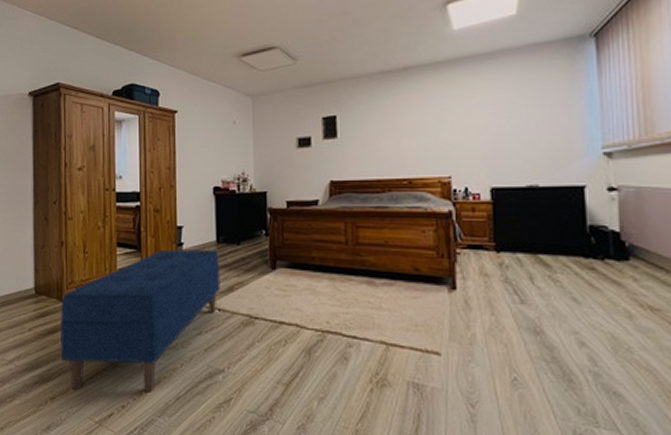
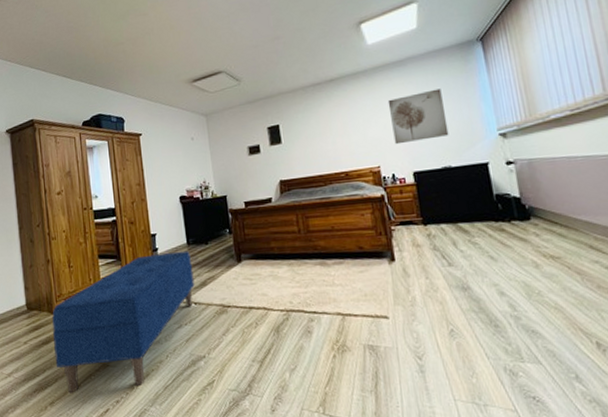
wall art: none [469,90,540,153] -> present [387,88,449,145]

